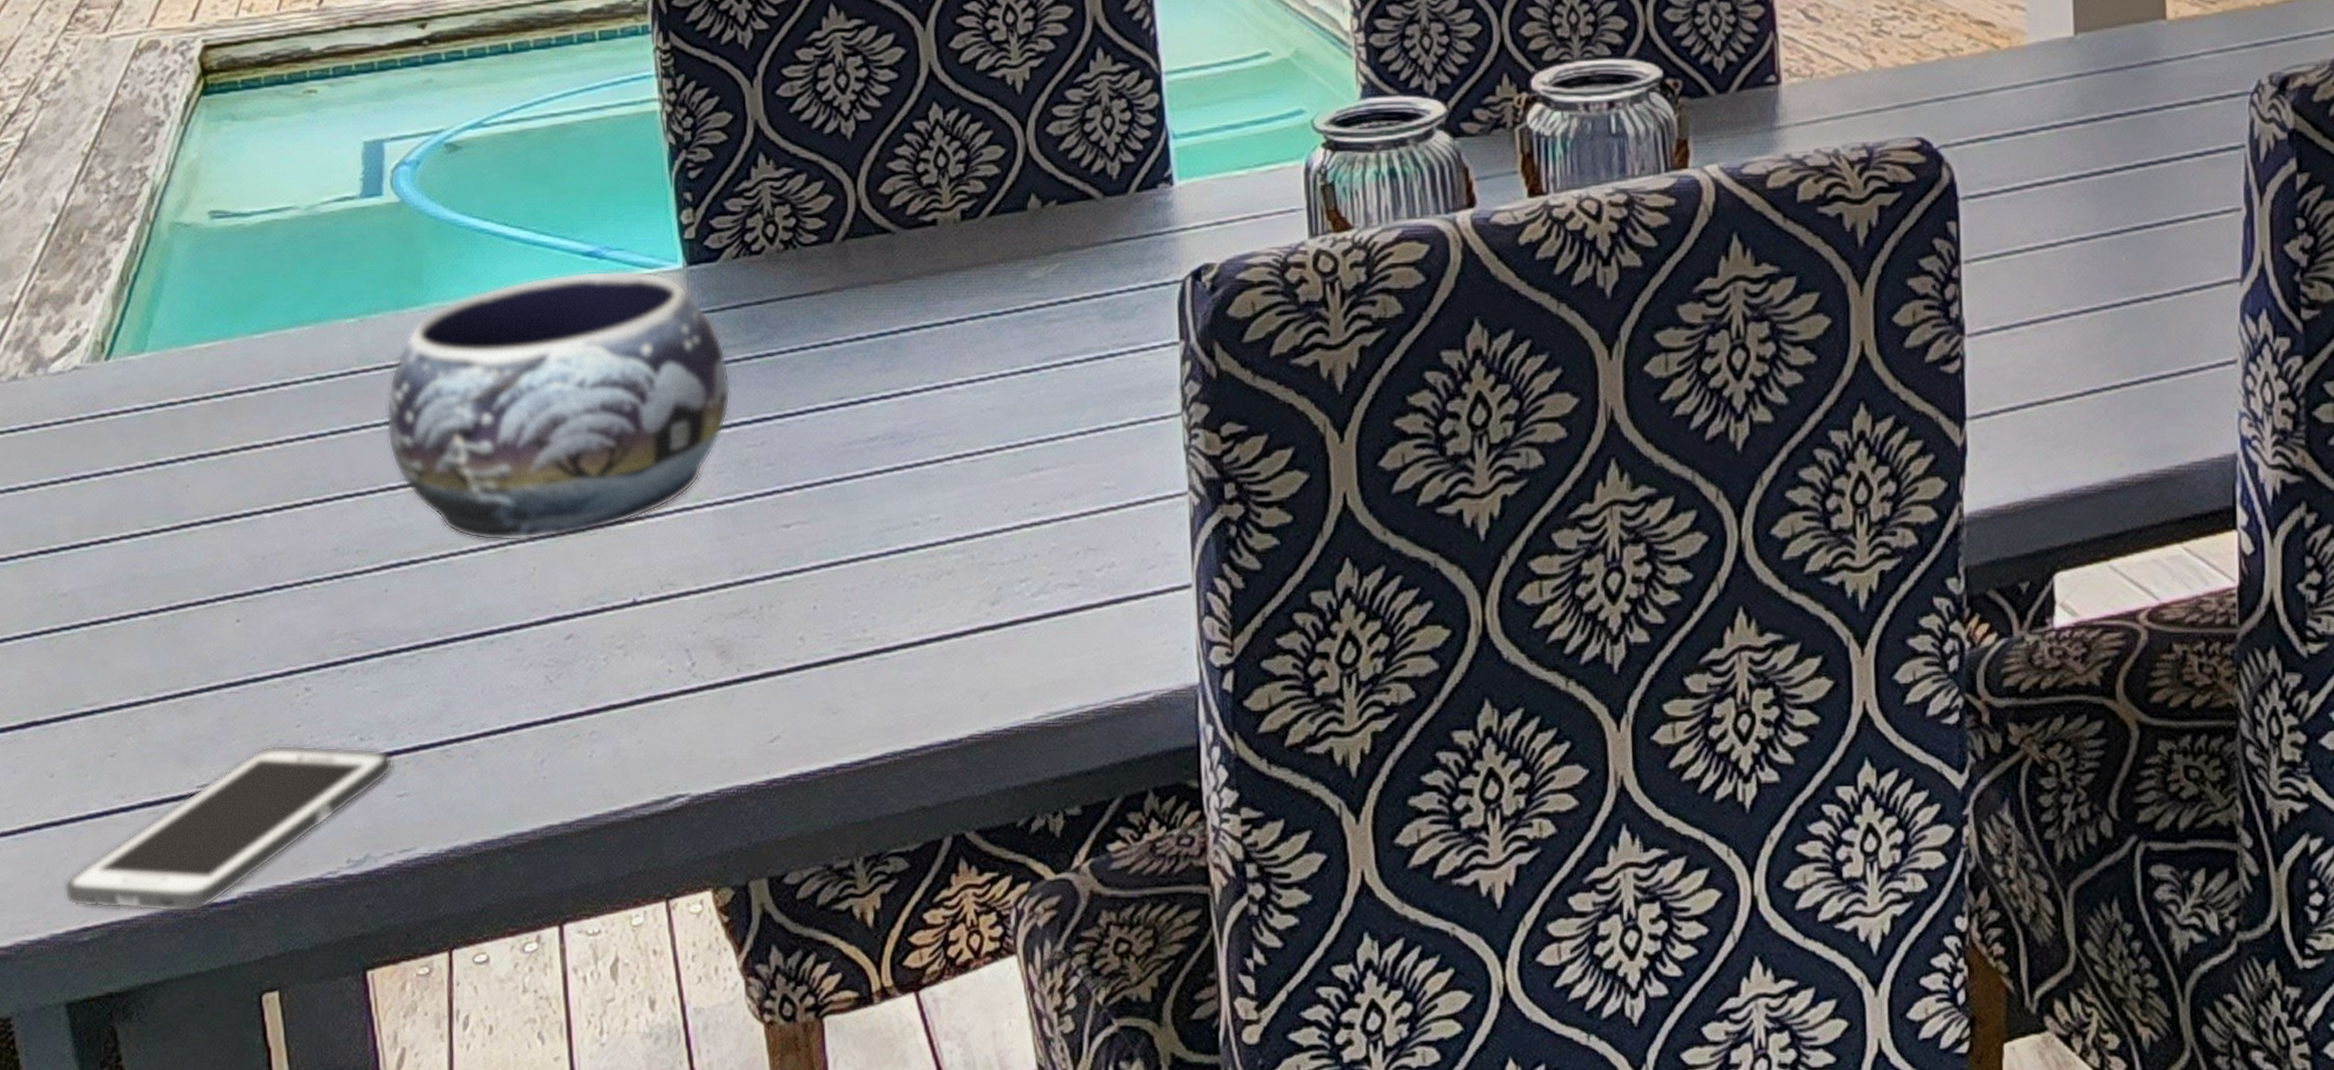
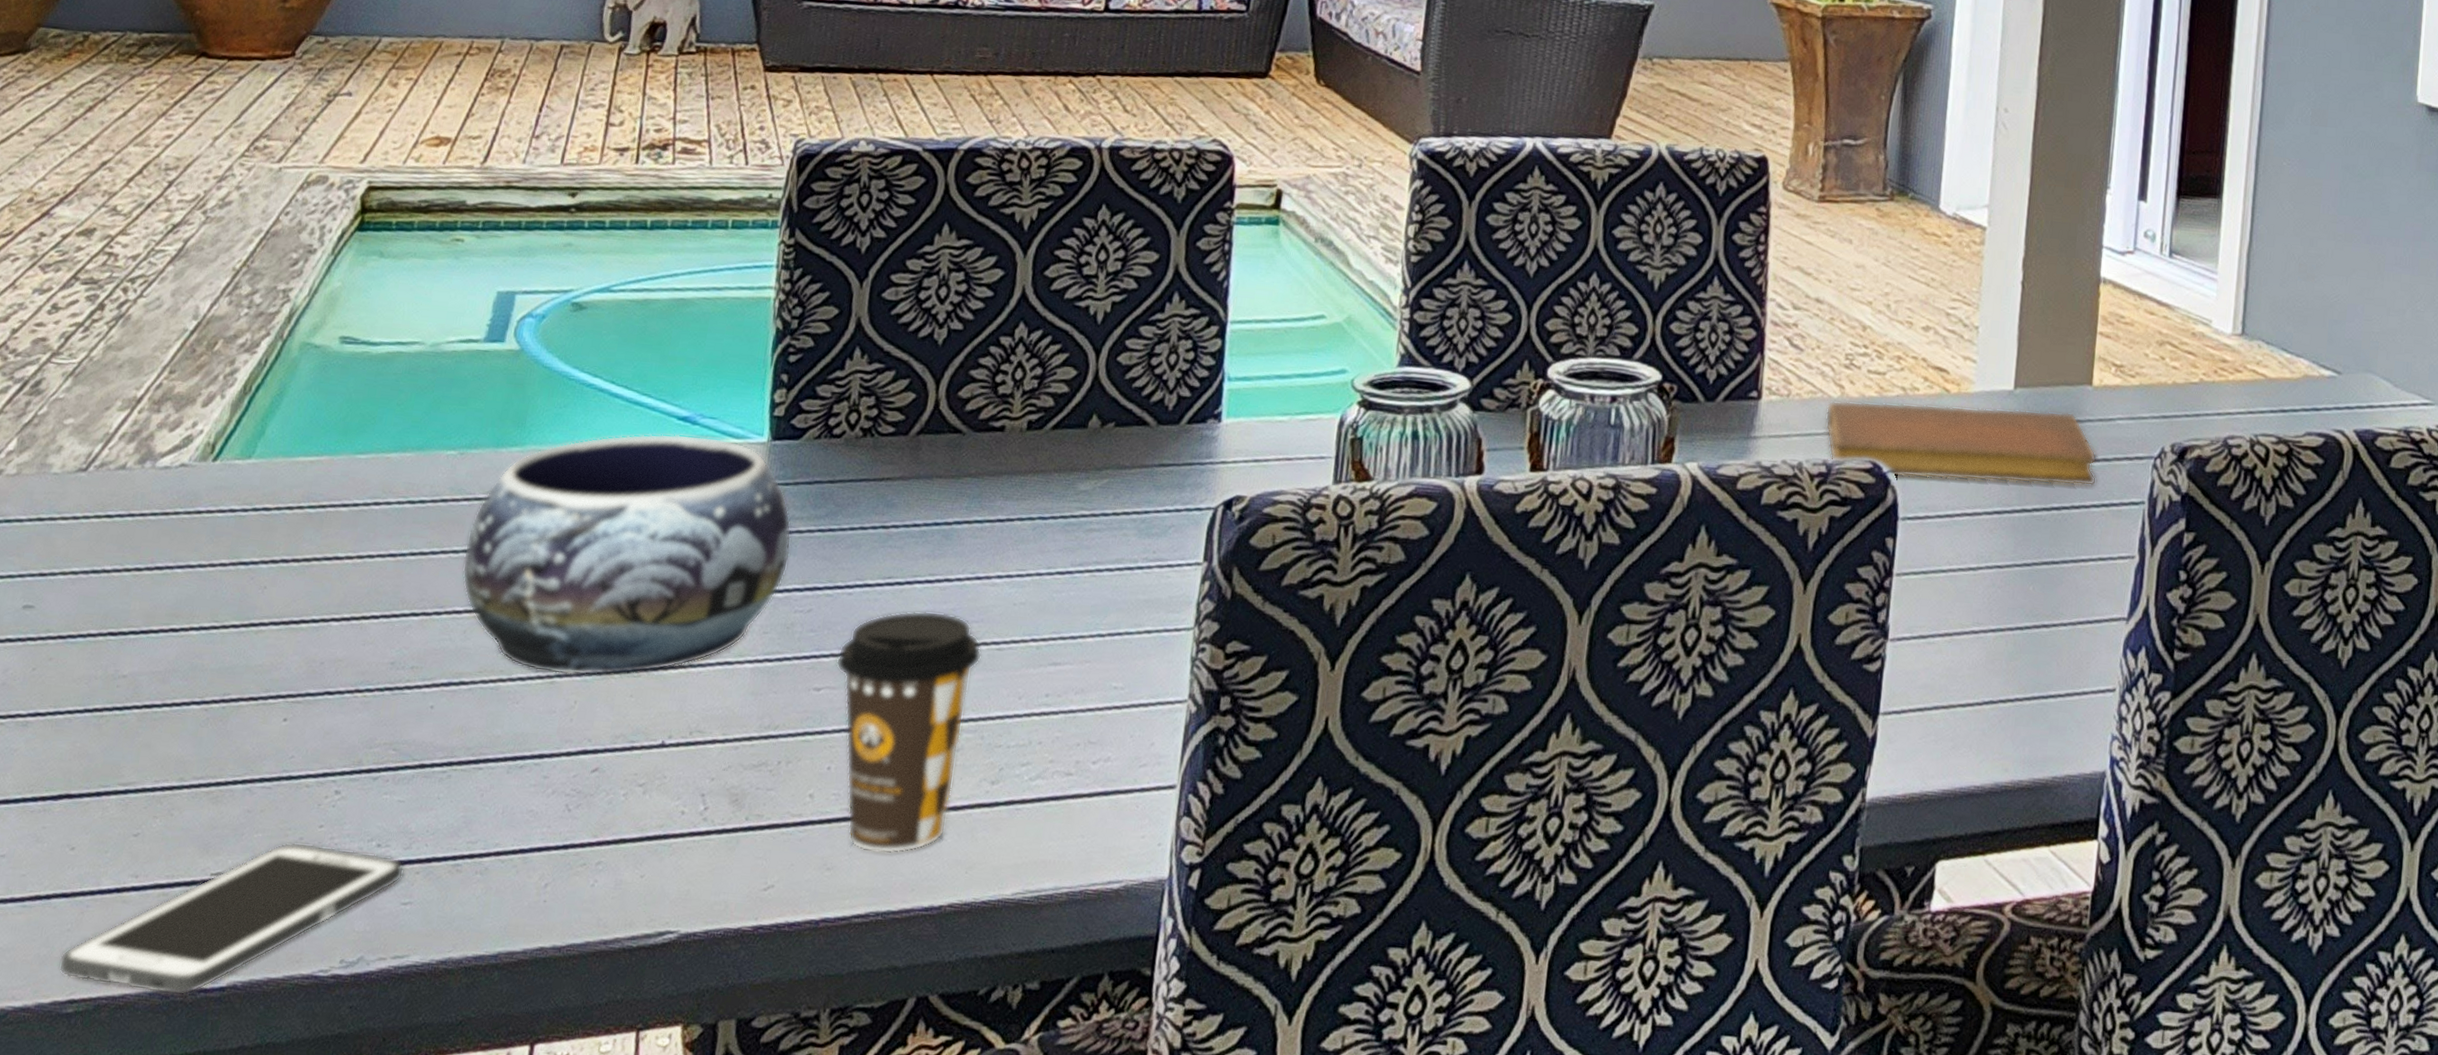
coffee cup: none [801,428,956,690] -> present [836,611,982,854]
notebook: none [1857,53,2186,152] -> present [1825,400,2097,486]

